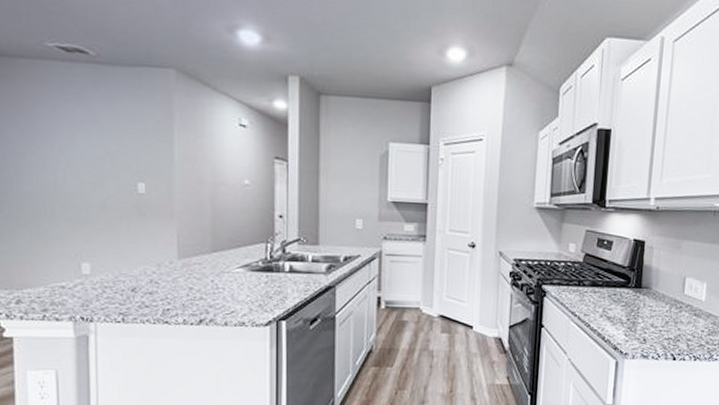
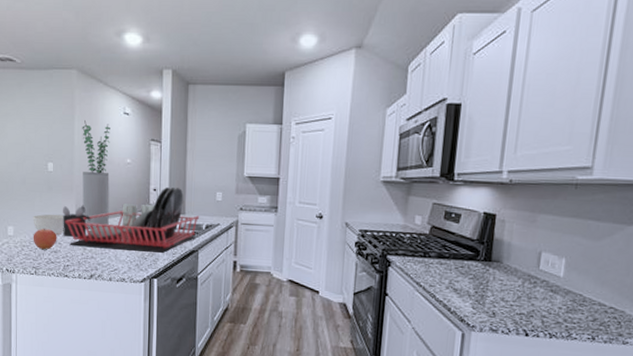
bowl: none [117,246,162,272] -> present [33,214,64,235]
fruit: none [118,265,153,291] -> present [33,229,57,250]
dish rack: none [158,213,337,291] -> present [62,187,200,254]
vase: none [184,132,222,265] -> present [82,120,110,230]

